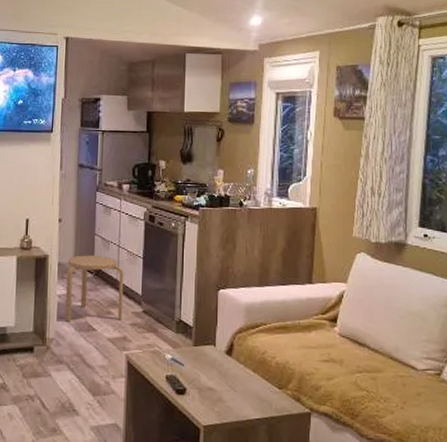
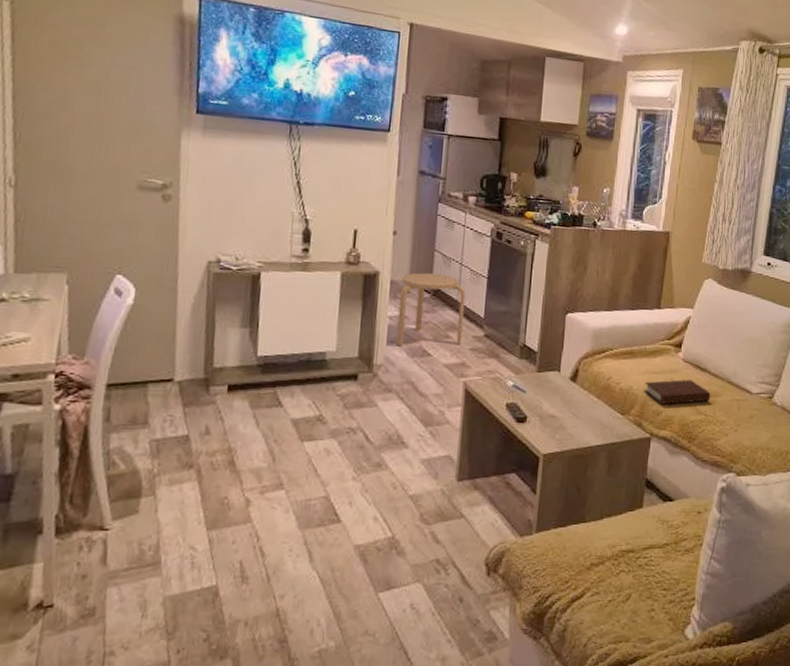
book: none [300,354,372,380] -> present [643,379,711,405]

